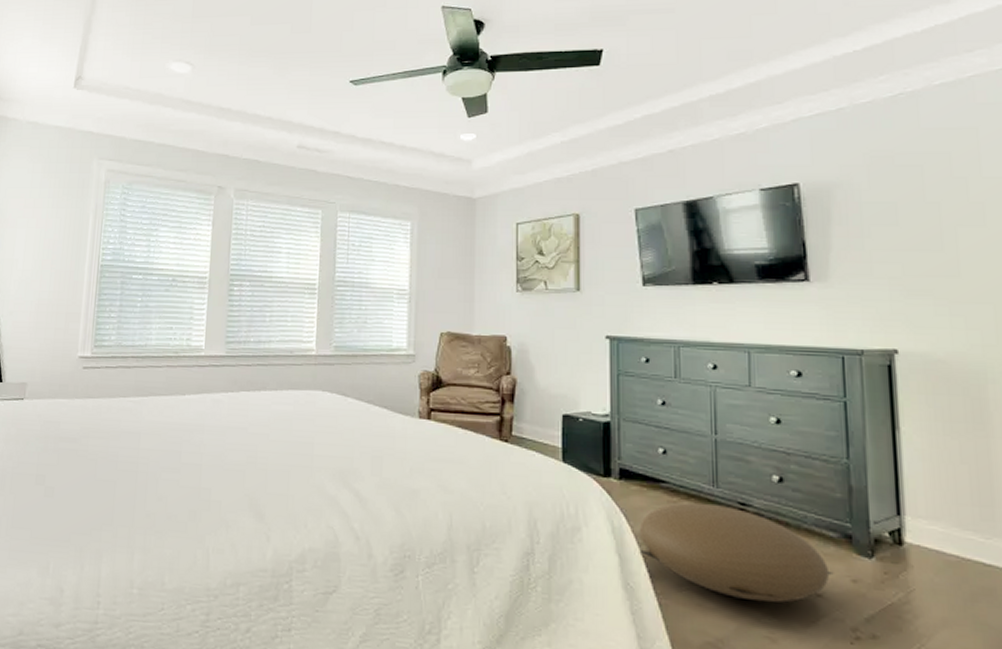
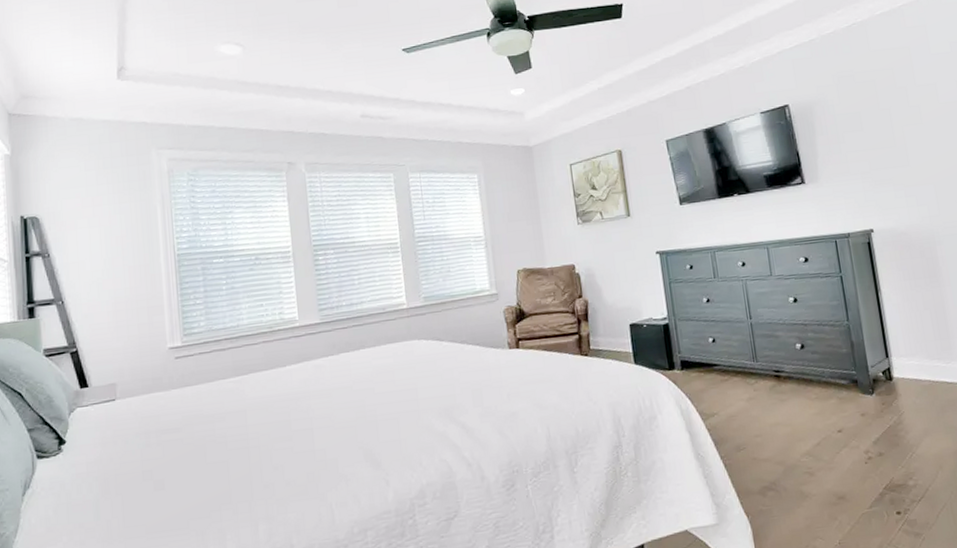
pouf: present [639,502,834,603] -> none [701,375,848,447]

